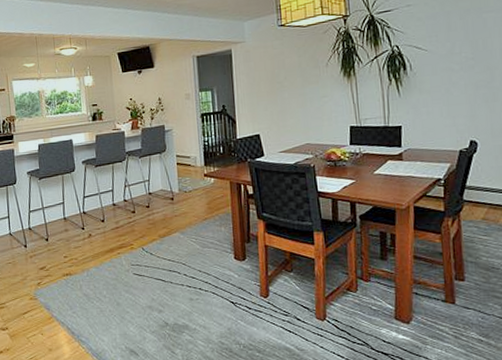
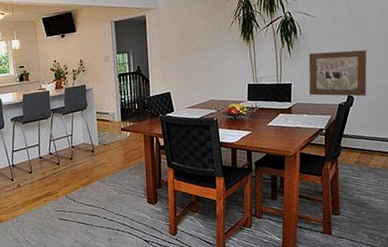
wall art: none [421,88,493,142] -> present [308,50,367,97]

